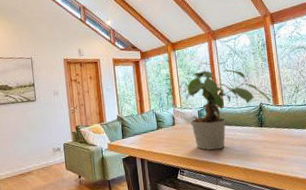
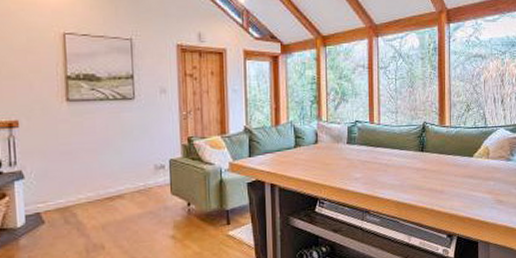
potted plant: present [187,69,271,150] -> none [337,75,437,178]

